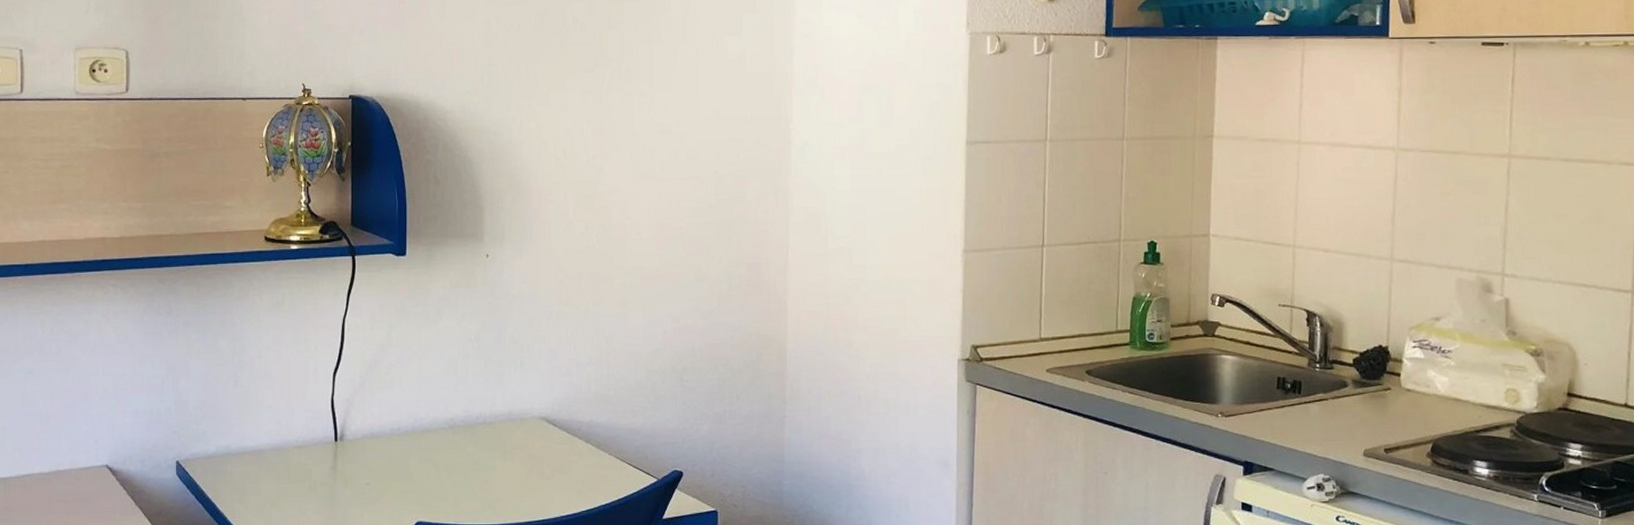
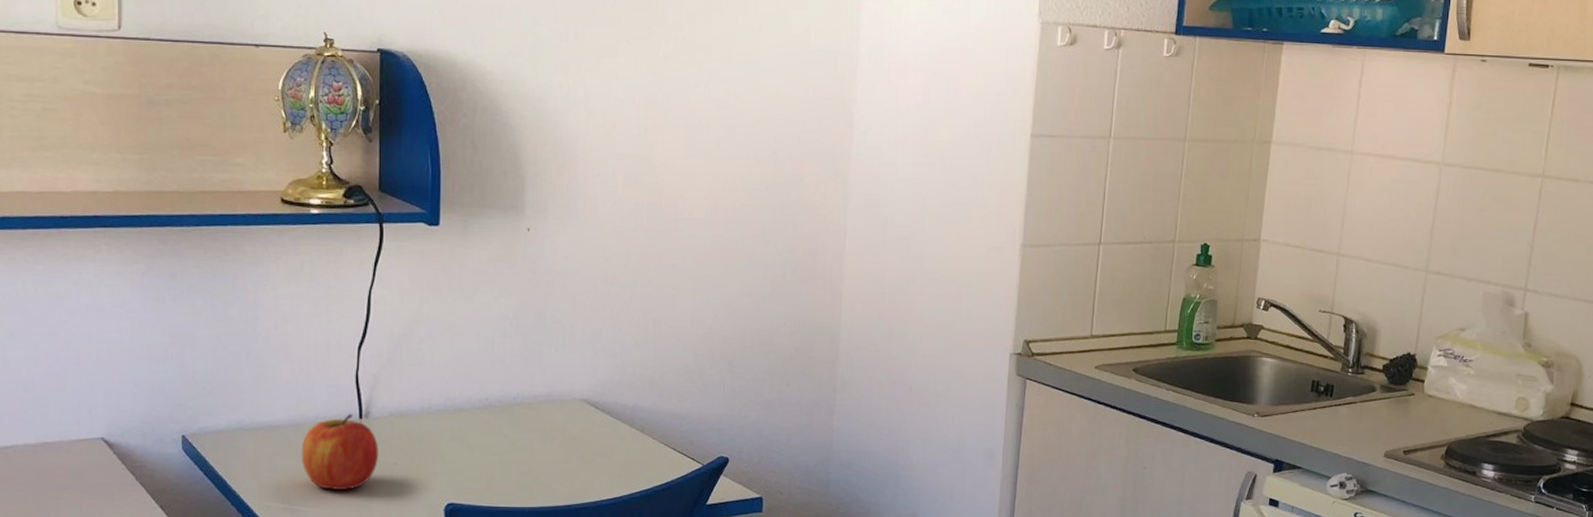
apple: none [282,436,353,510] -> present [301,413,379,490]

